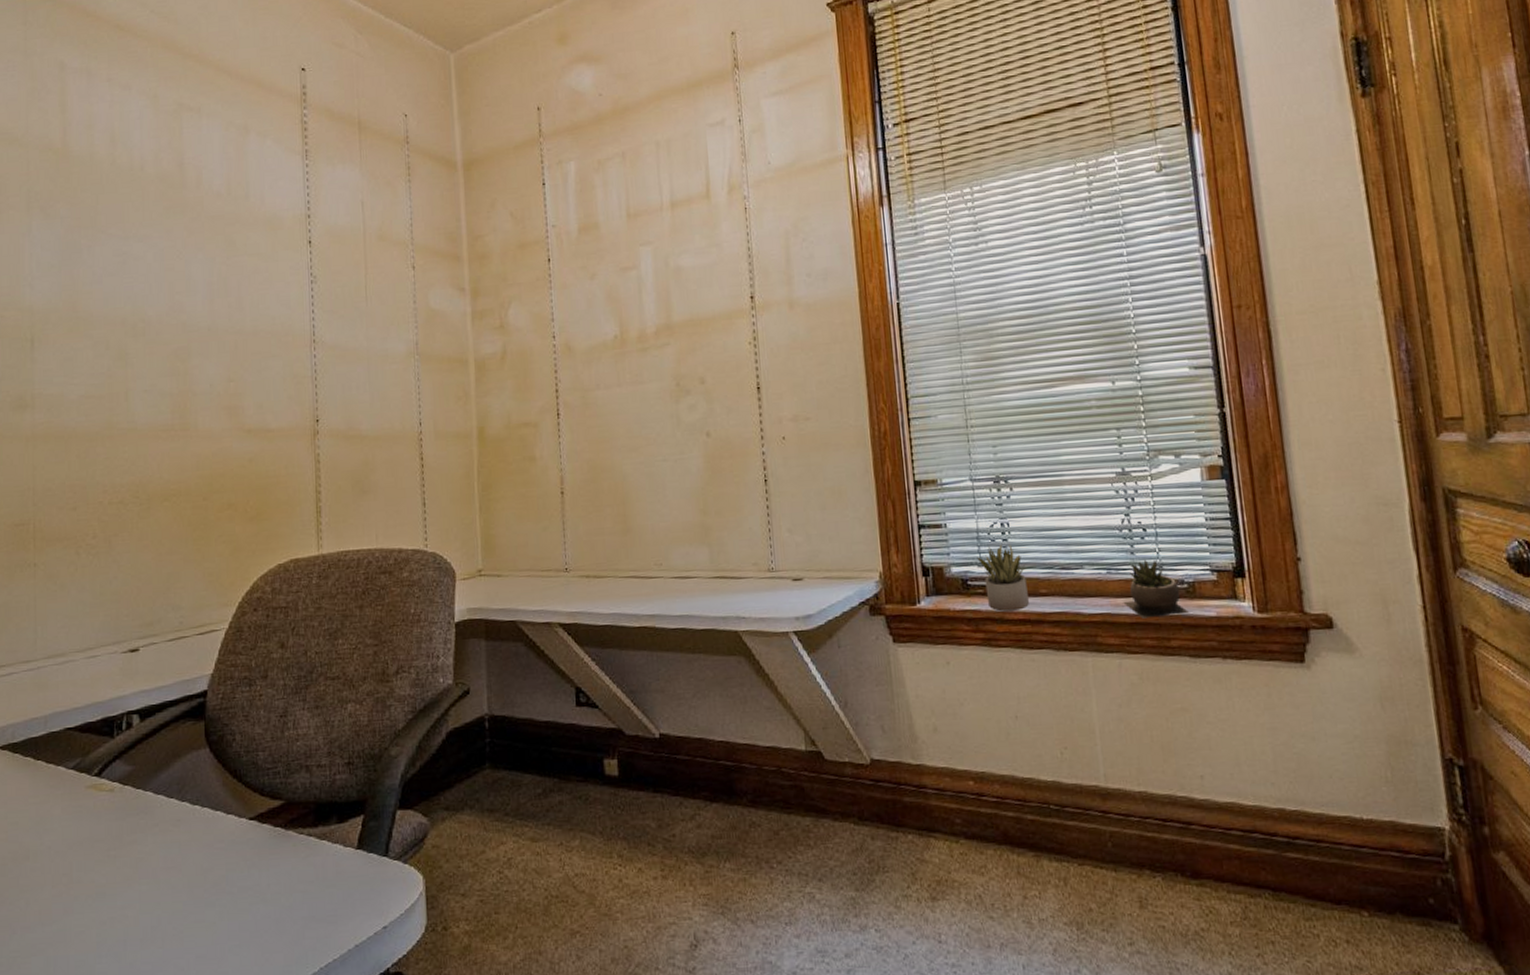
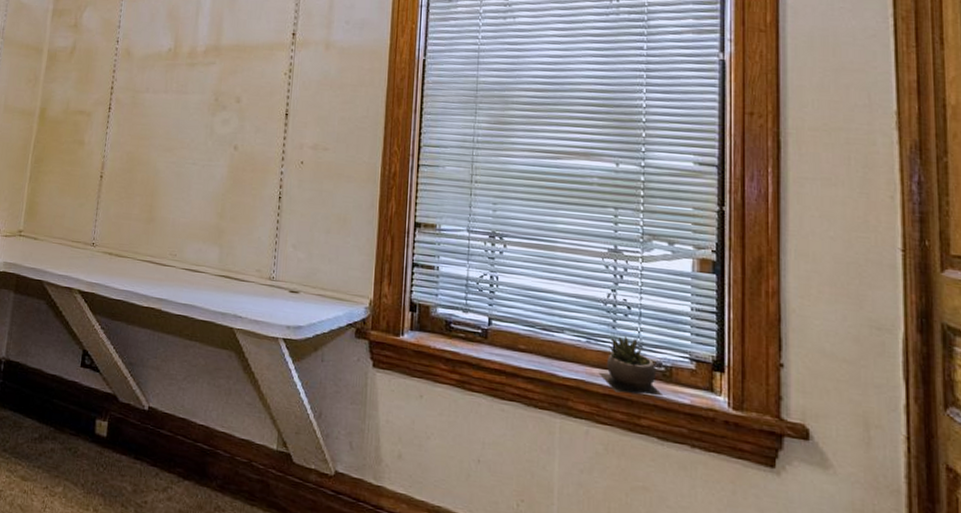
succulent plant: present [977,544,1029,613] -> none [463,295,509,361]

